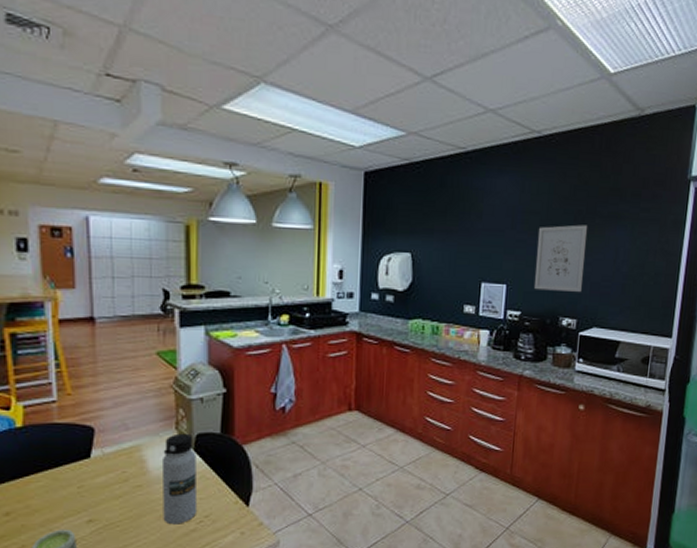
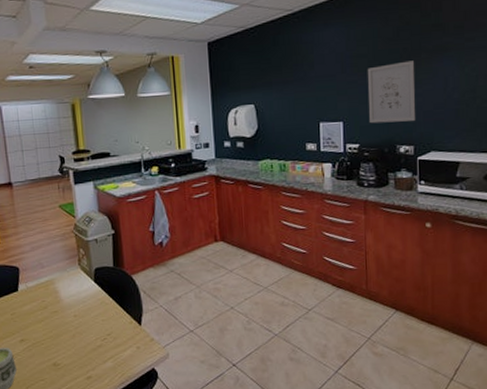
water bottle: present [161,433,198,525] -> none [70,268,101,342]

